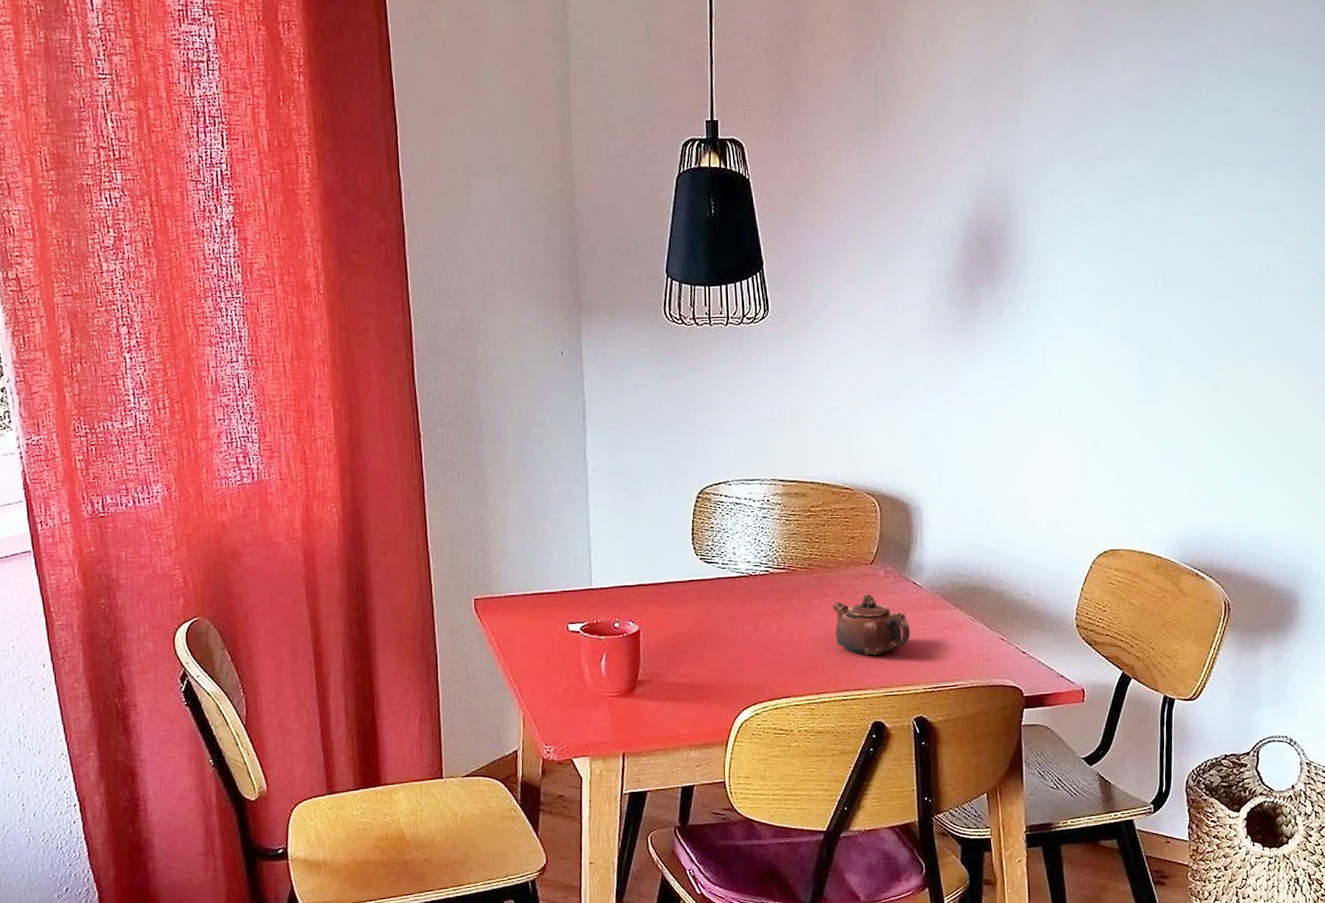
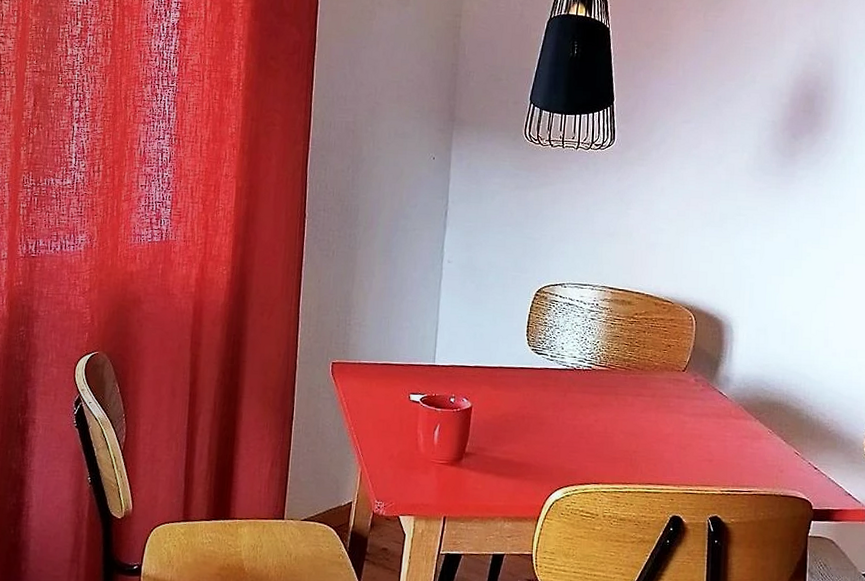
teapot: present [832,593,910,655] -> none [645,397,713,454]

